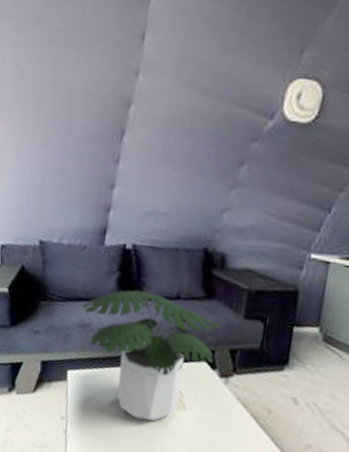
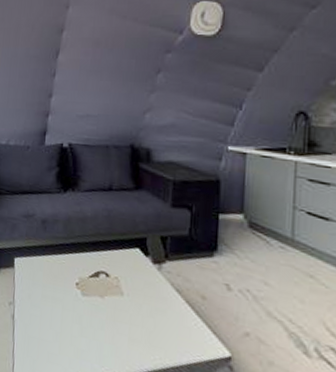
potted plant: present [82,290,220,422] -> none [27,183,150,308]

